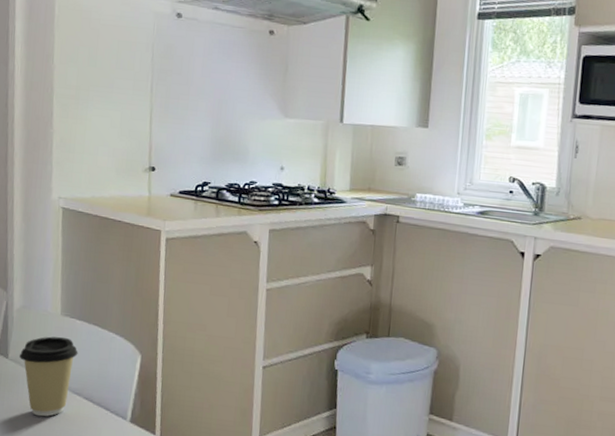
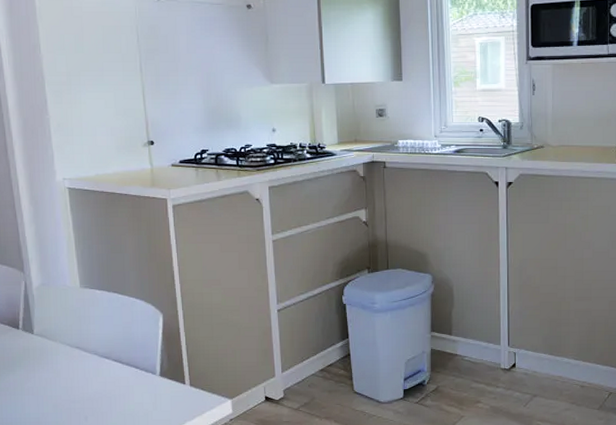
coffee cup: present [19,336,78,417] -> none [44,307,102,383]

